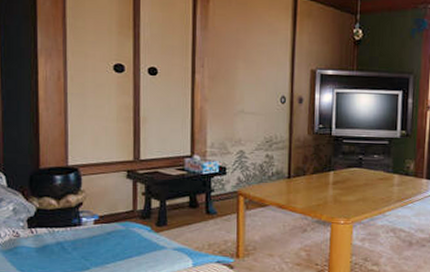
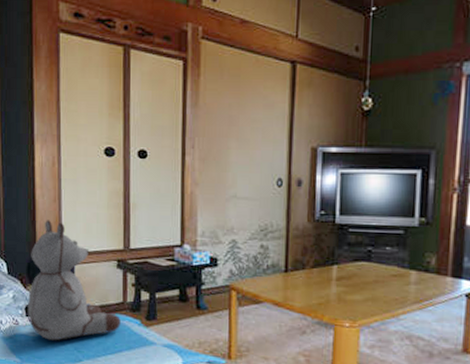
stuffed bear: none [30,133,131,251] -> present [28,220,121,341]

